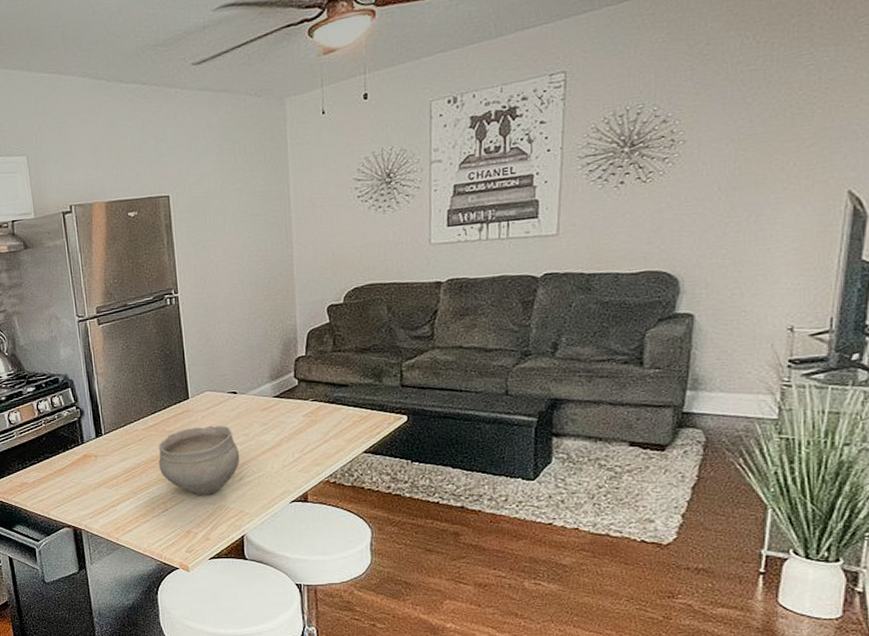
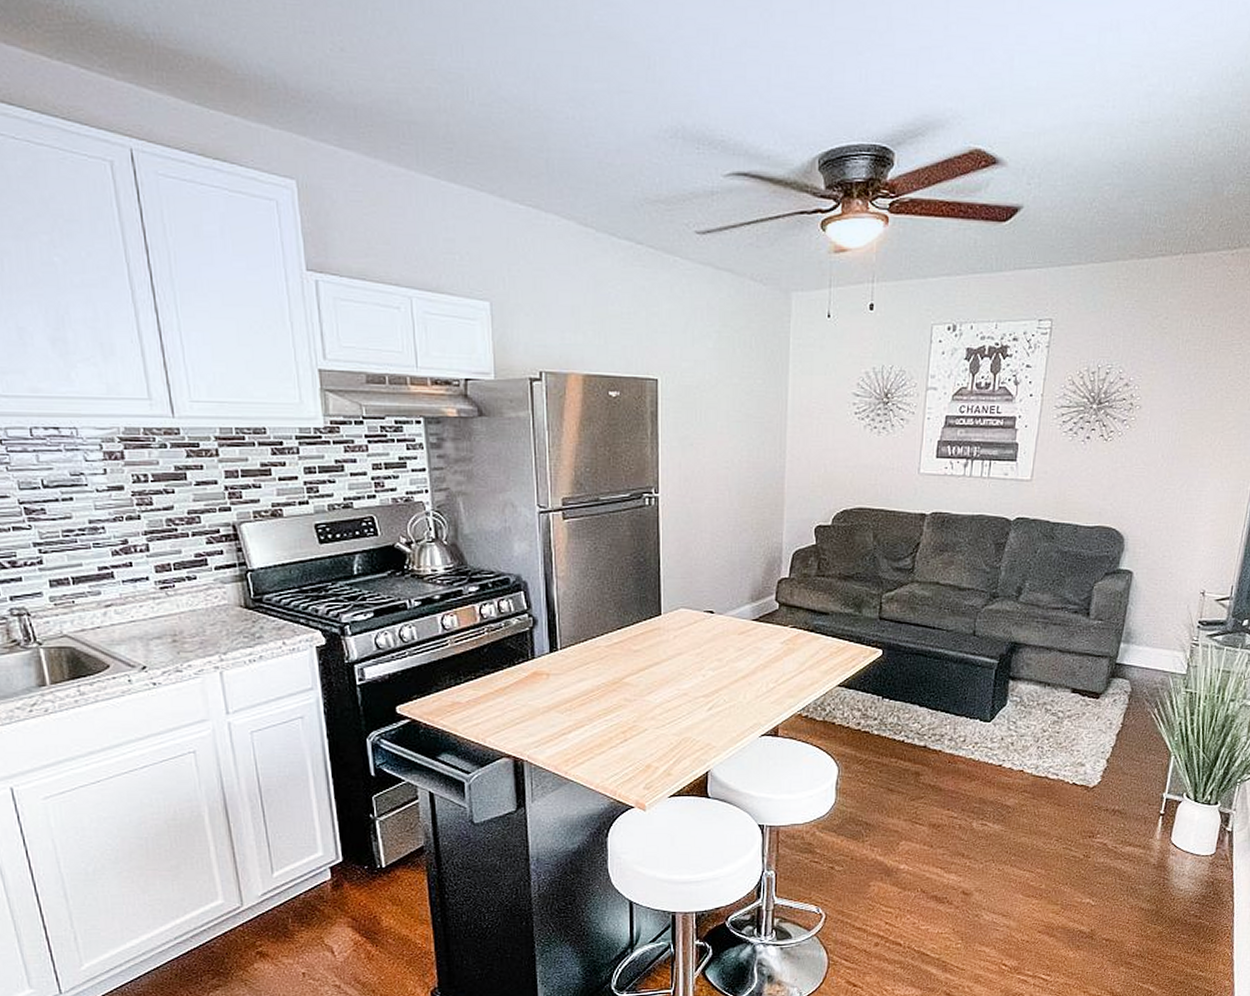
bowl: present [158,425,240,495] -> none [621,647,712,725]

